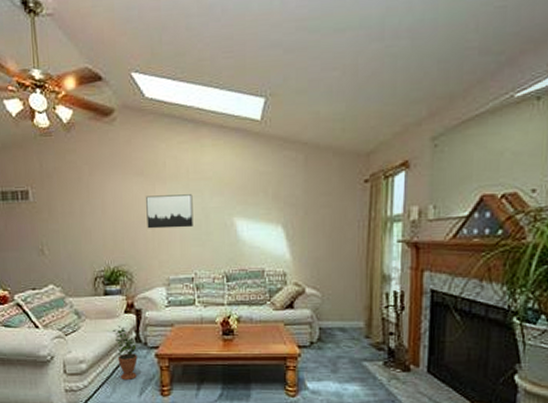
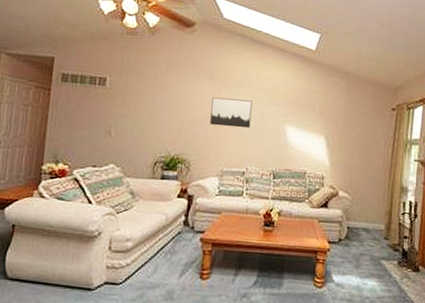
potted plant: present [112,325,138,381] -> none [163,208,184,262]

